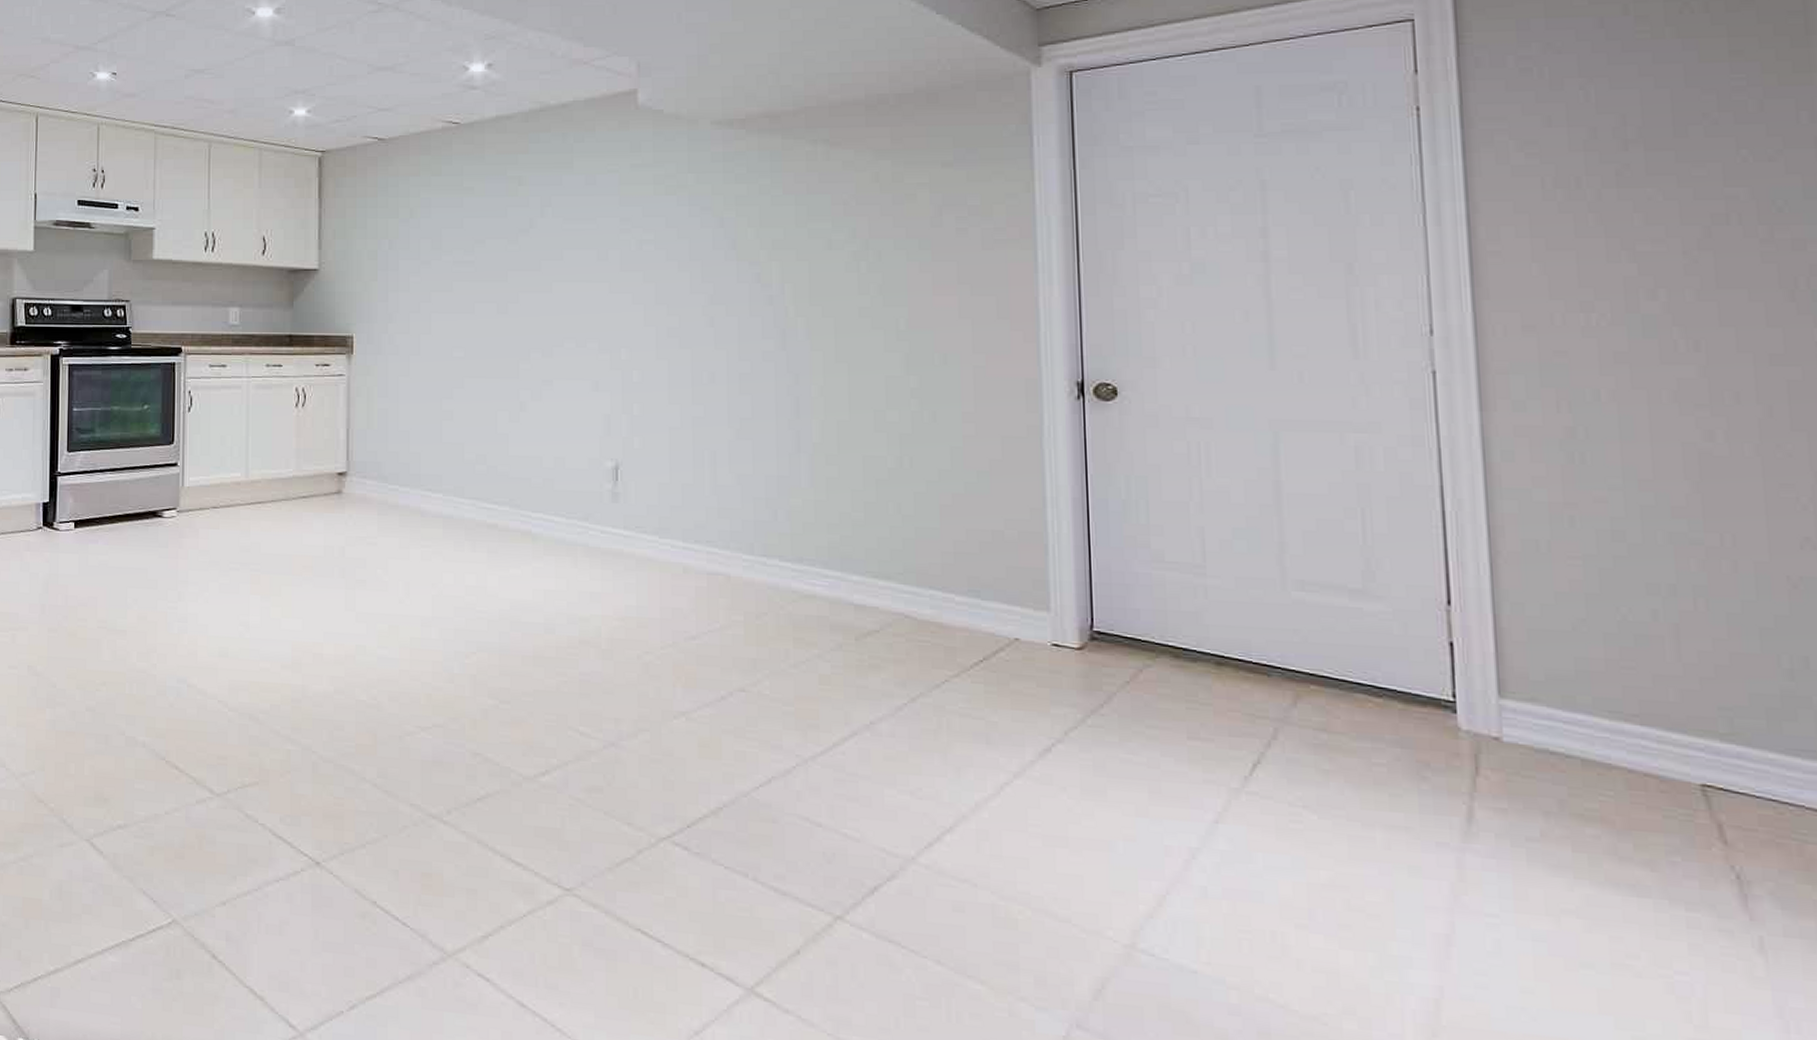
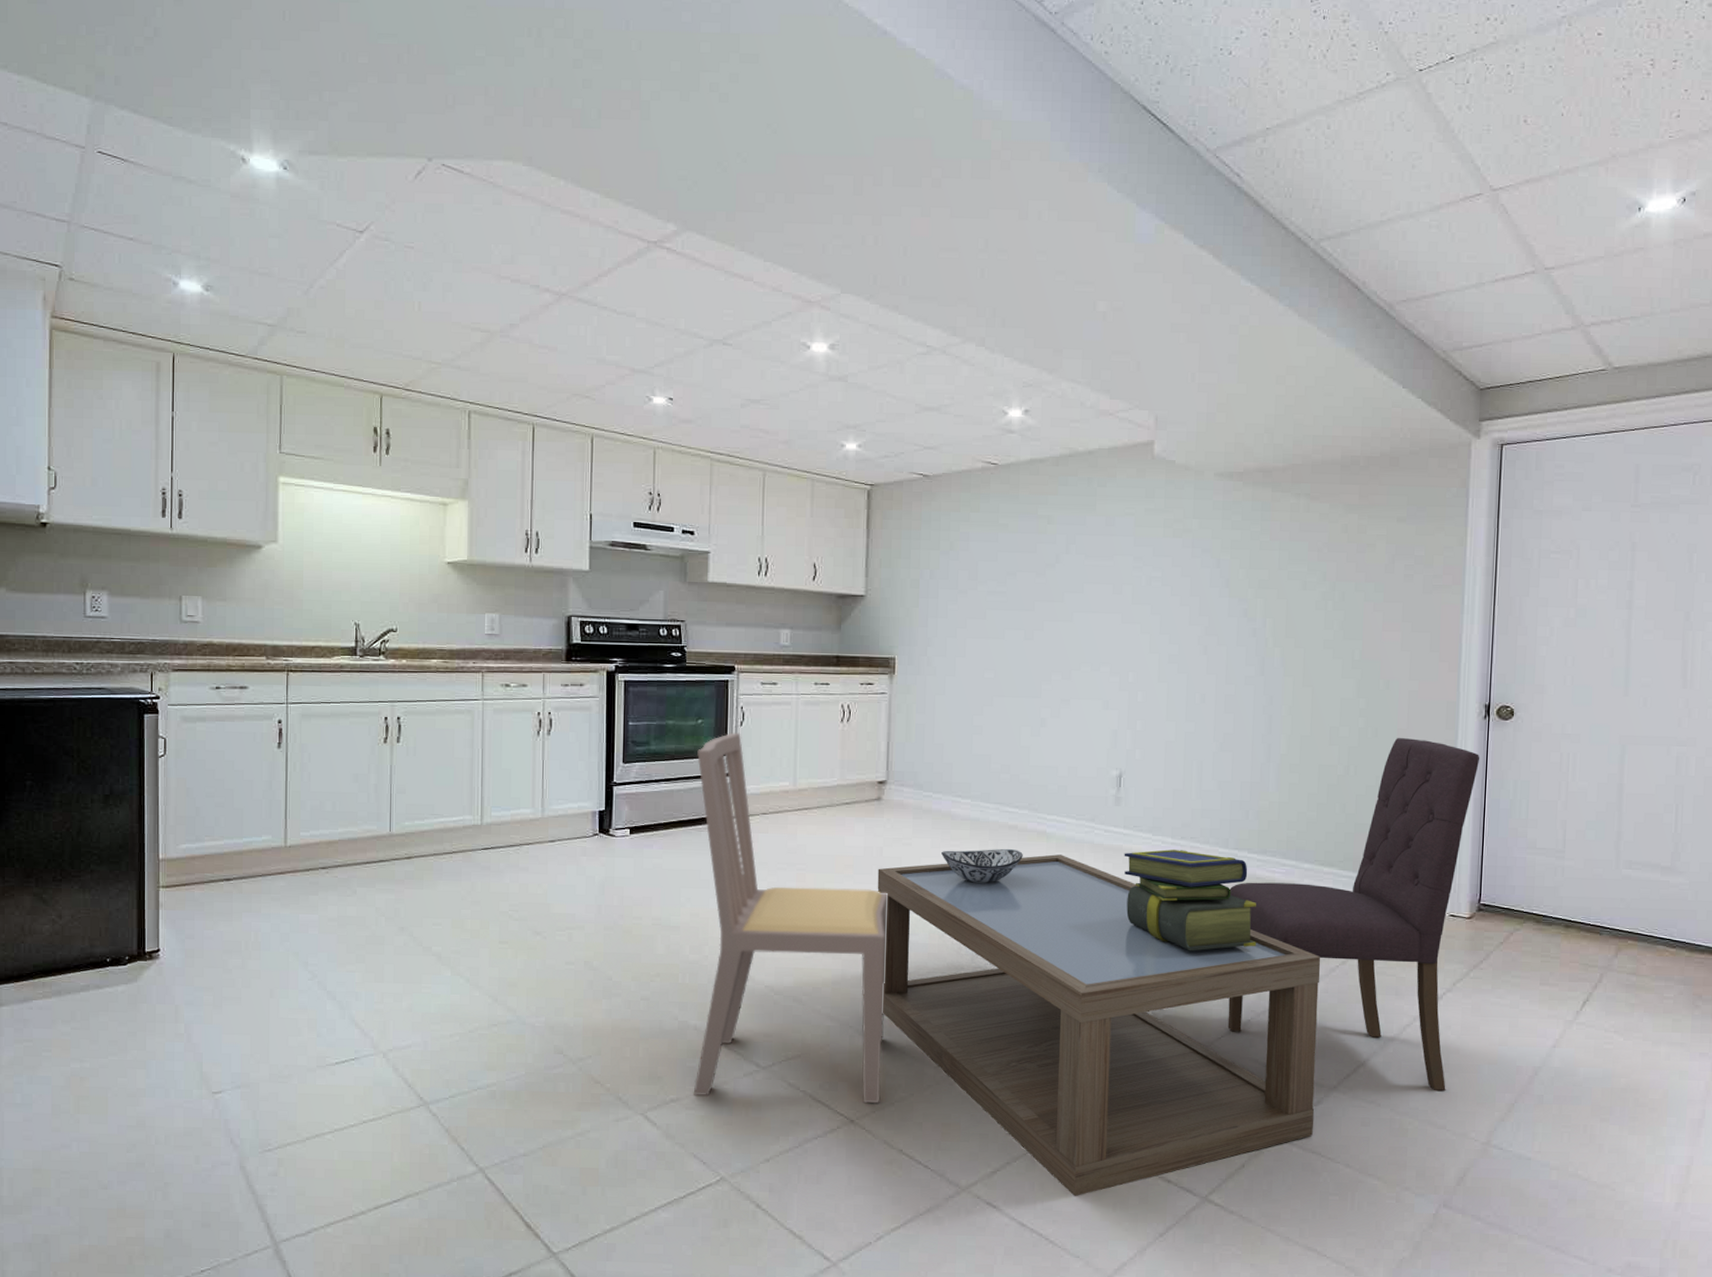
dining chair: none [142,419,352,844] -> present [693,732,888,1103]
coffee table: none [339,558,888,975] -> present [877,854,1321,1196]
decorative bowl: none [411,550,505,591] -> present [941,848,1023,883]
stack of books: none [625,555,798,679] -> present [1124,849,1257,951]
dining chair: none [758,423,1077,872] -> present [1227,738,1480,1090]

